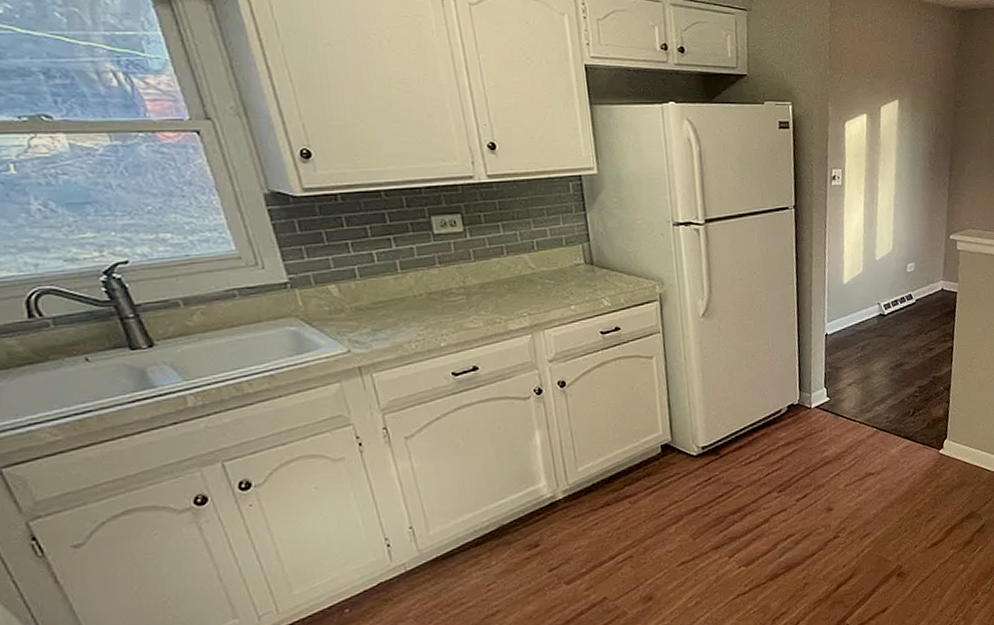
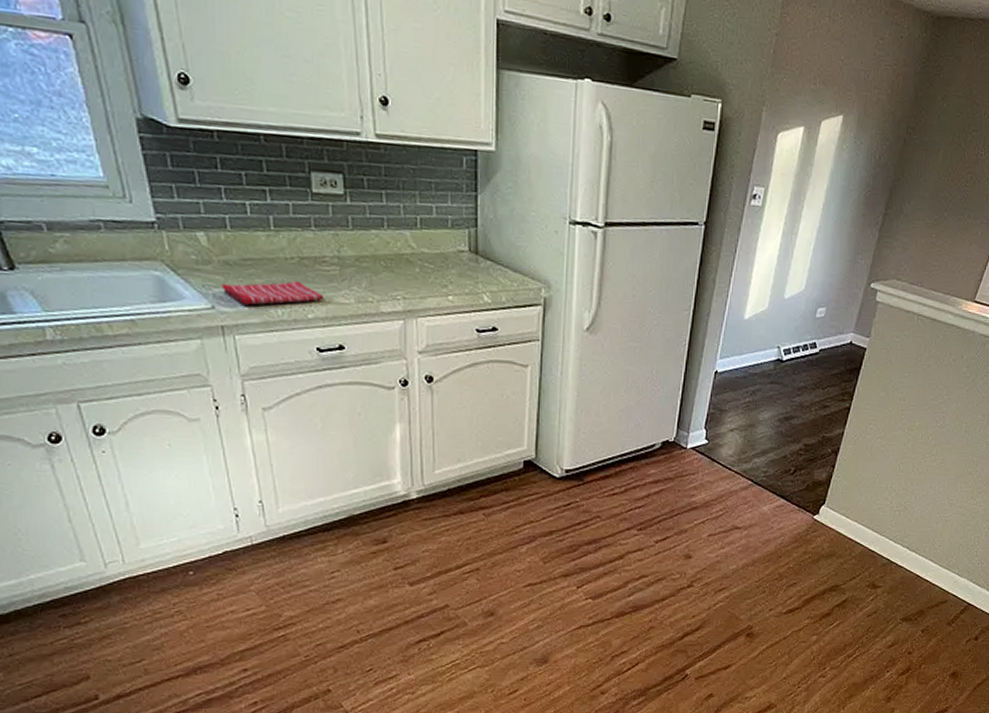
dish towel: none [355,315,455,345] -> present [221,281,324,306]

